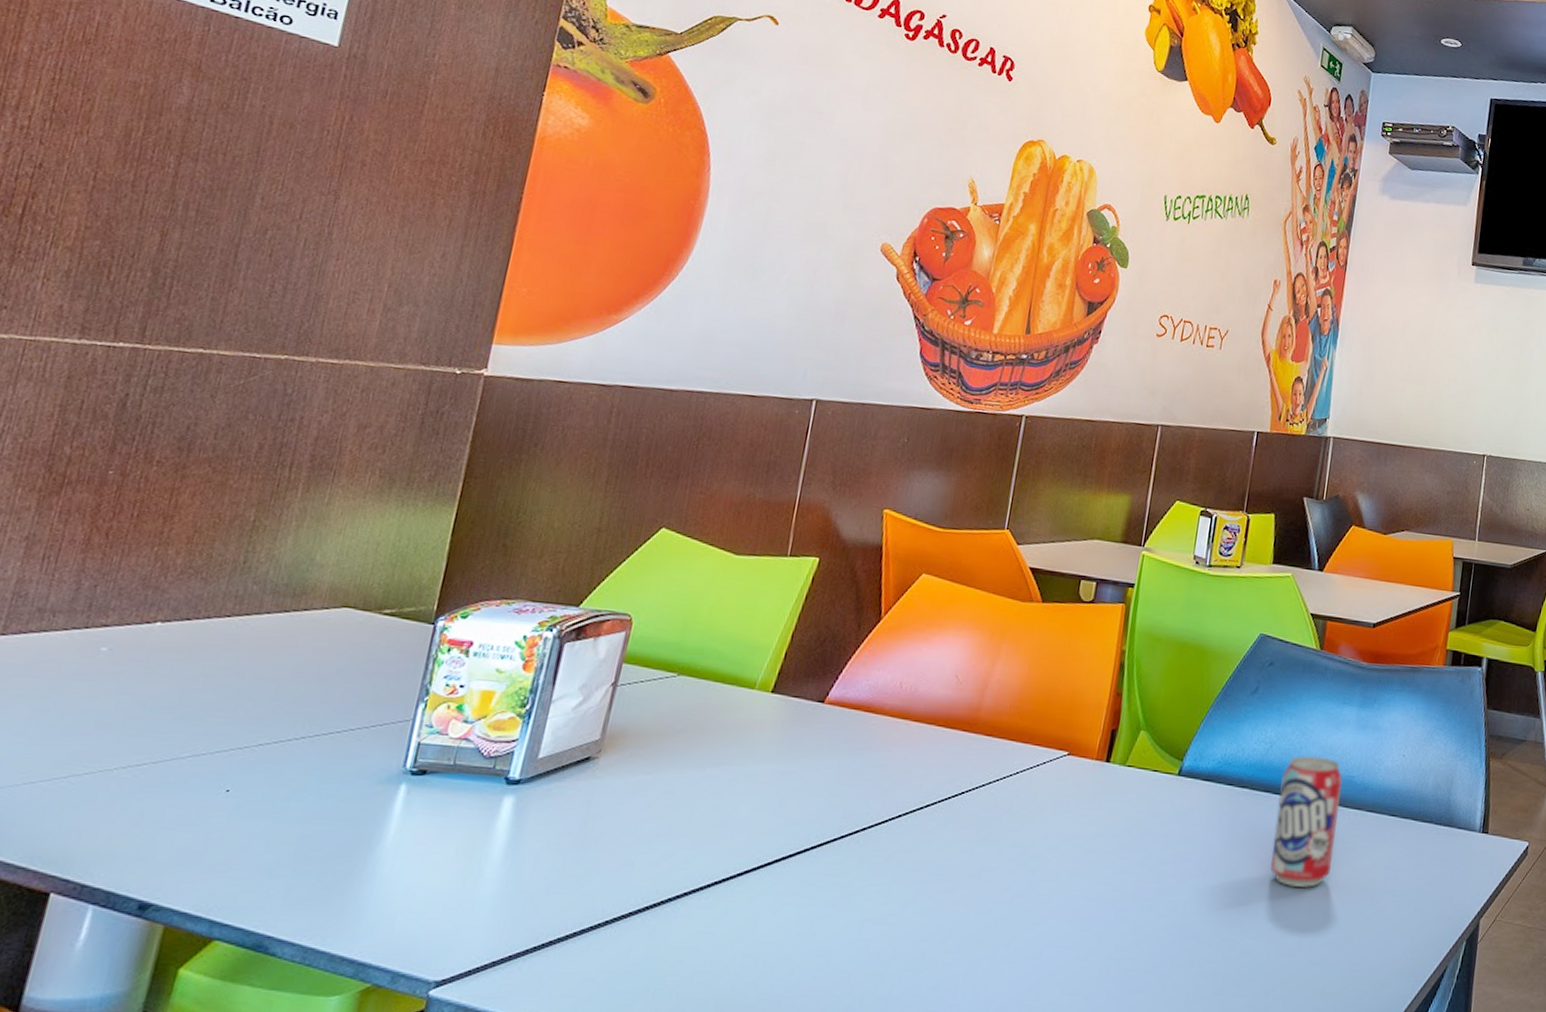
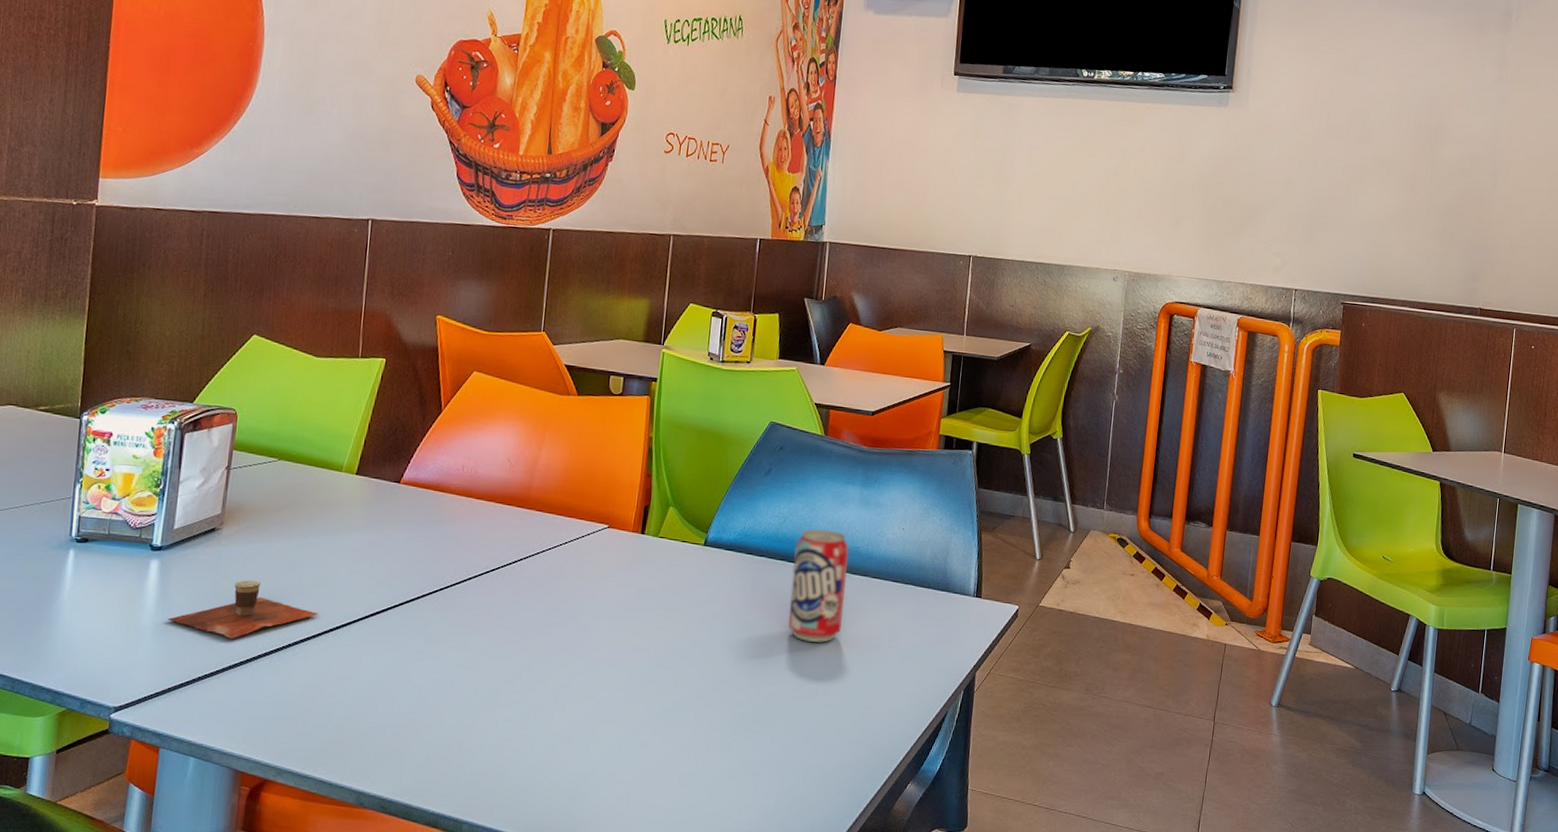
cup: none [517,820,709,893] -> present [167,580,318,639]

